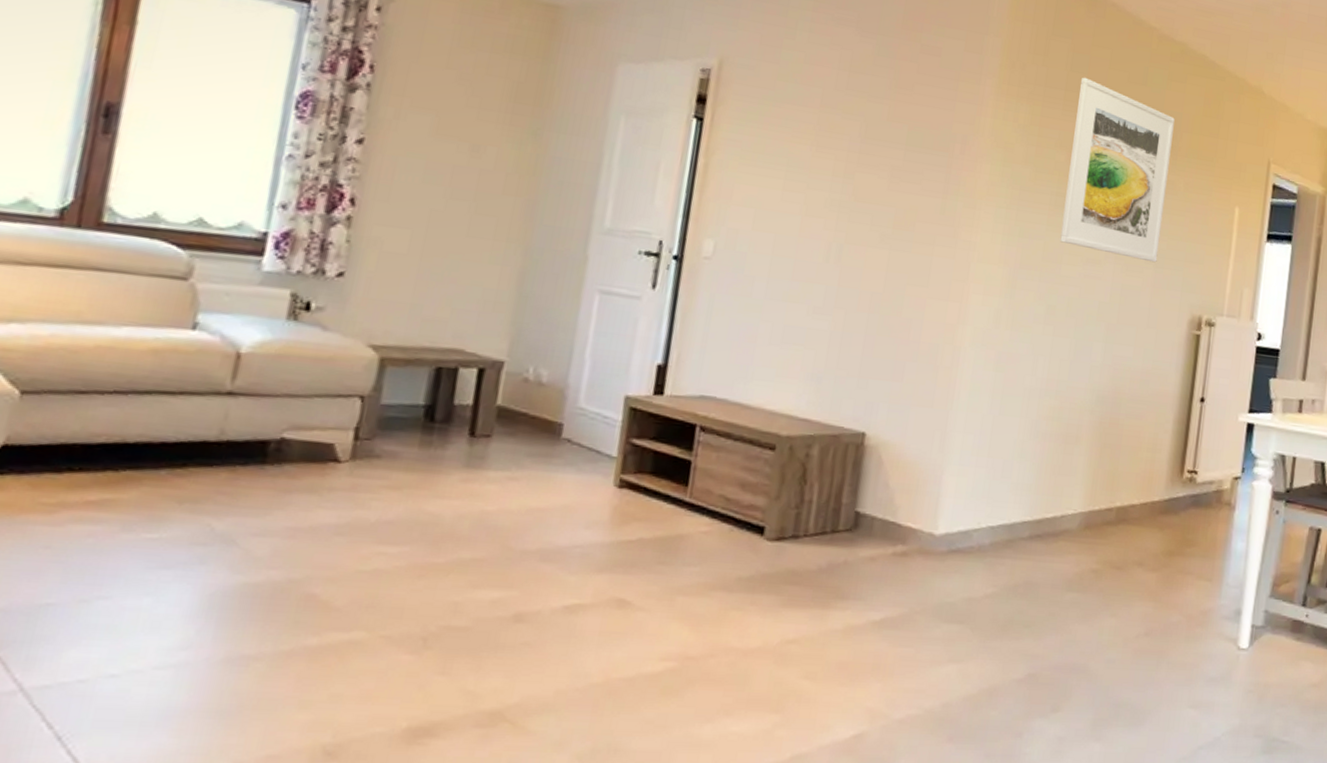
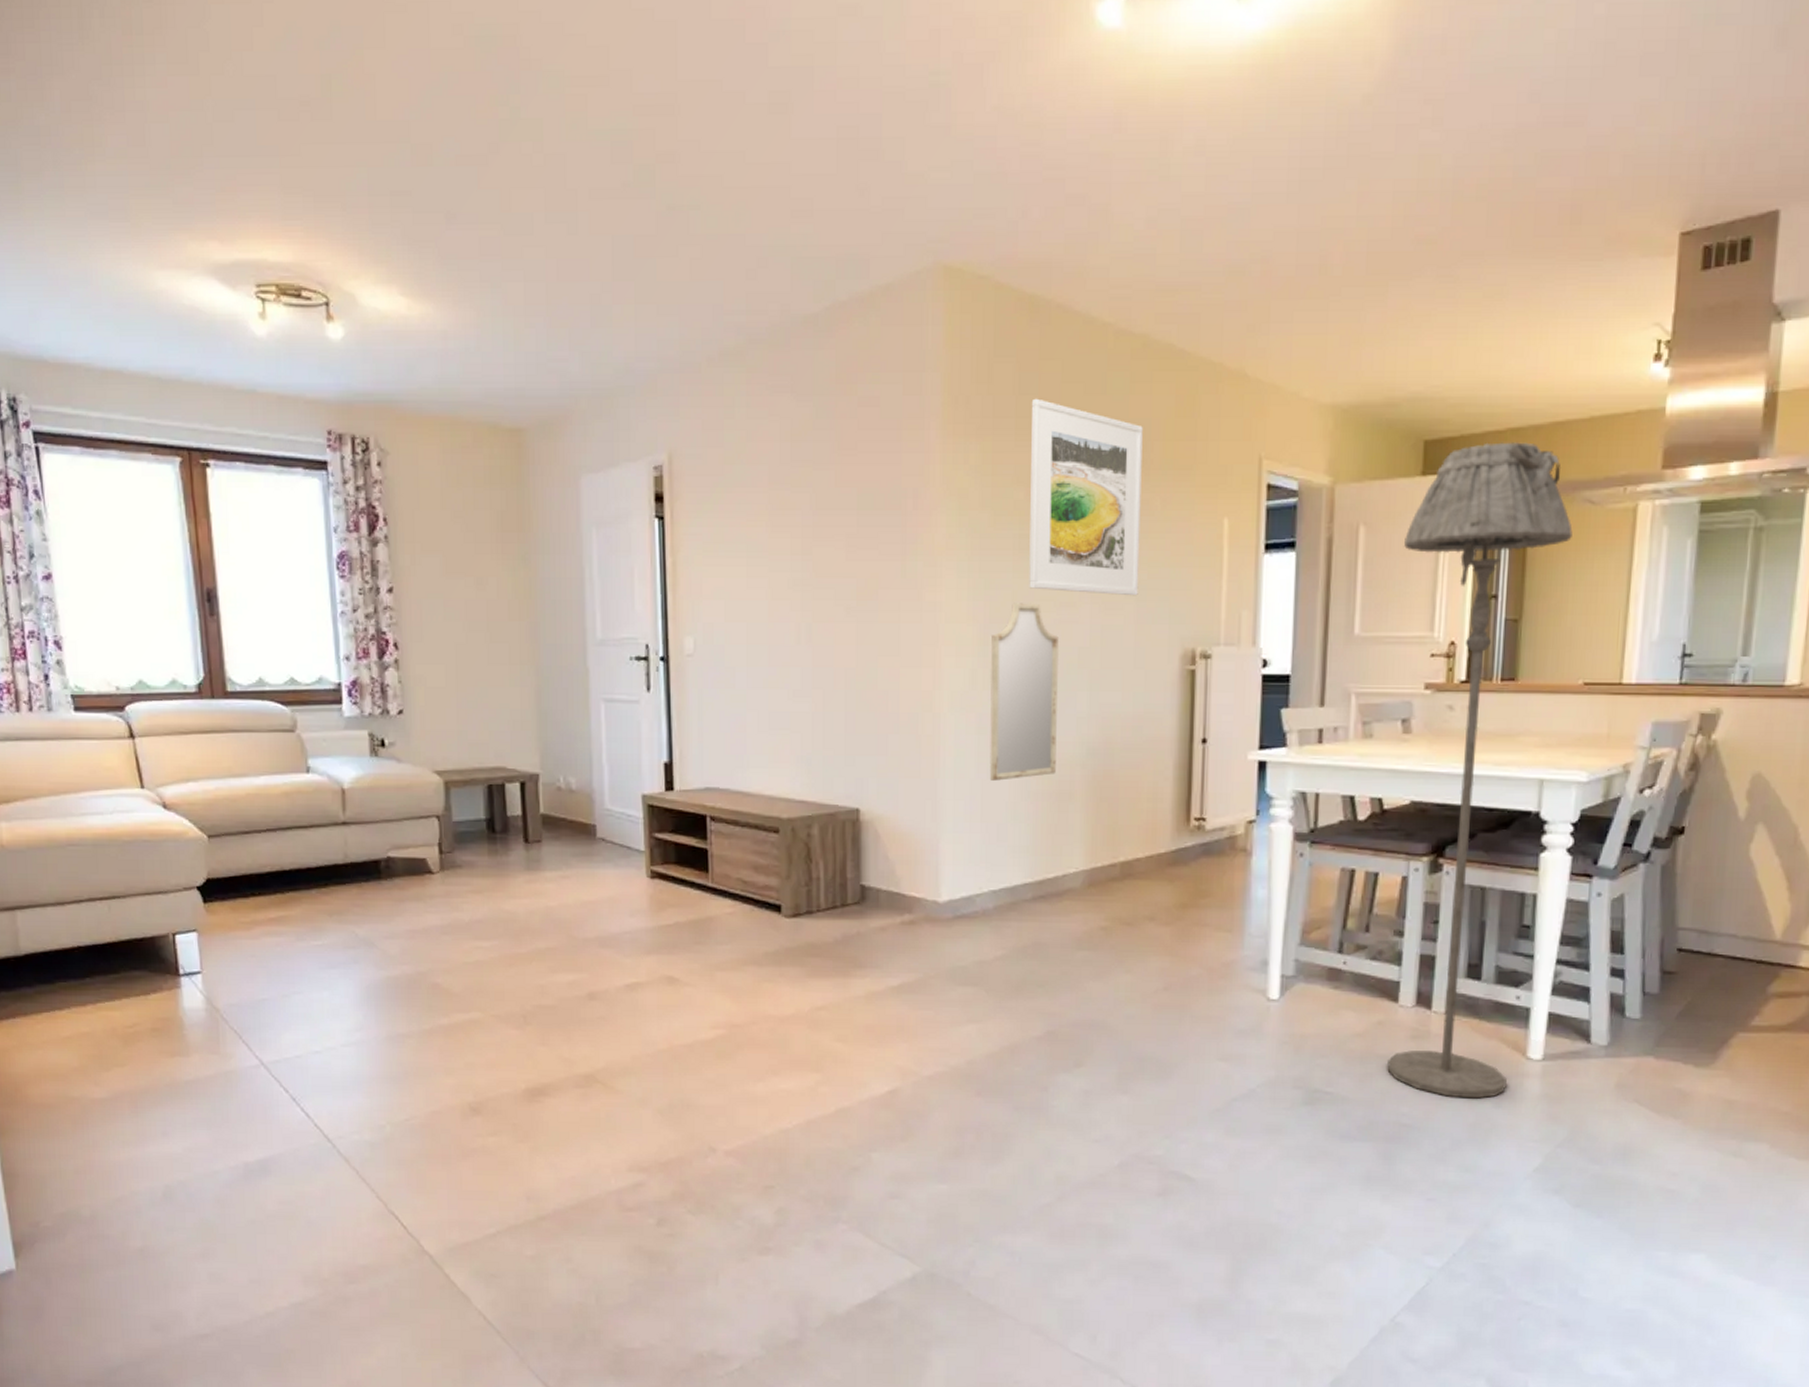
home mirror: none [1001,253,1082,419] -> present [989,603,1059,781]

